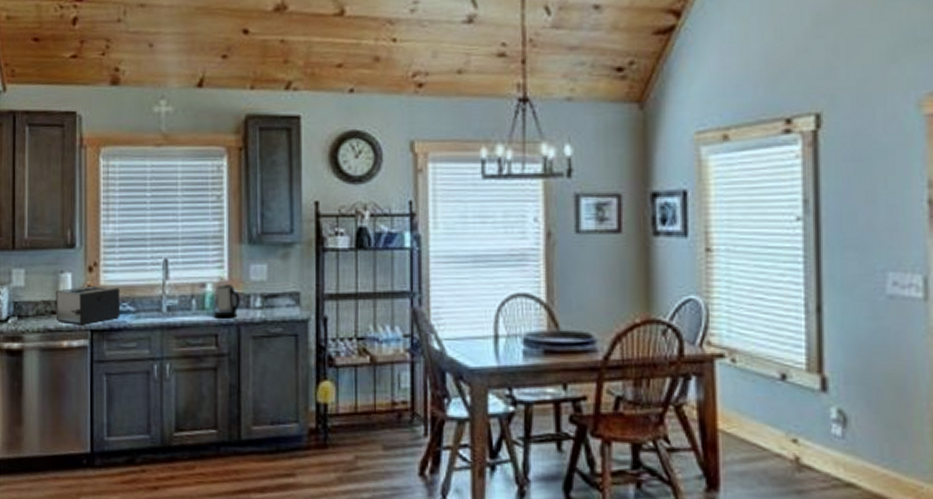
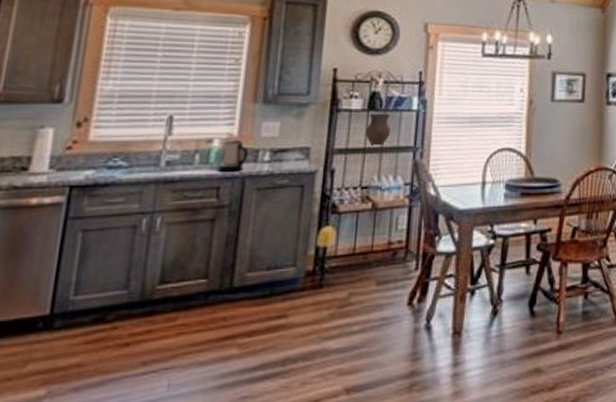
toaster: present [55,286,121,325] -> none [26,141,113,181]
ceramic pitcher: none [355,252,382,291] -> present [365,113,390,146]

